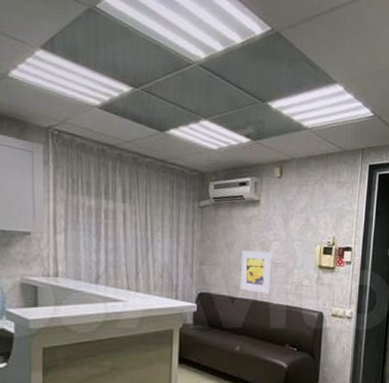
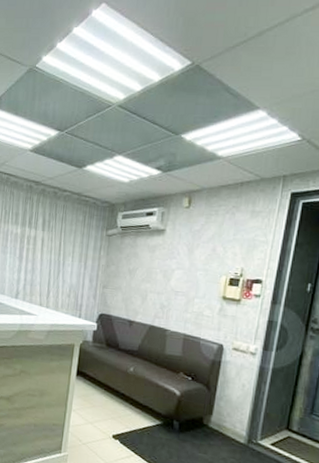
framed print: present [240,250,272,294] -> none [138,277,173,321]

